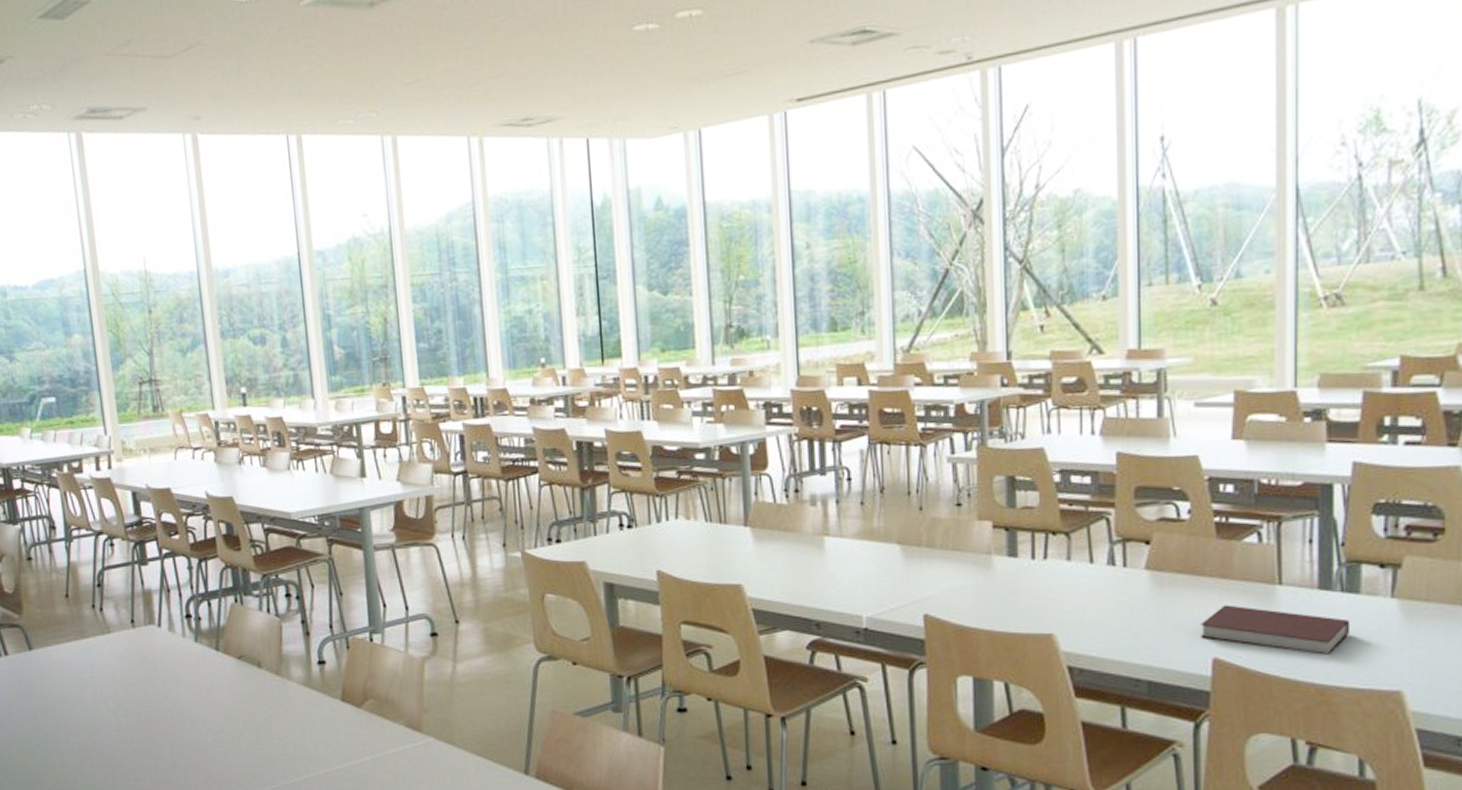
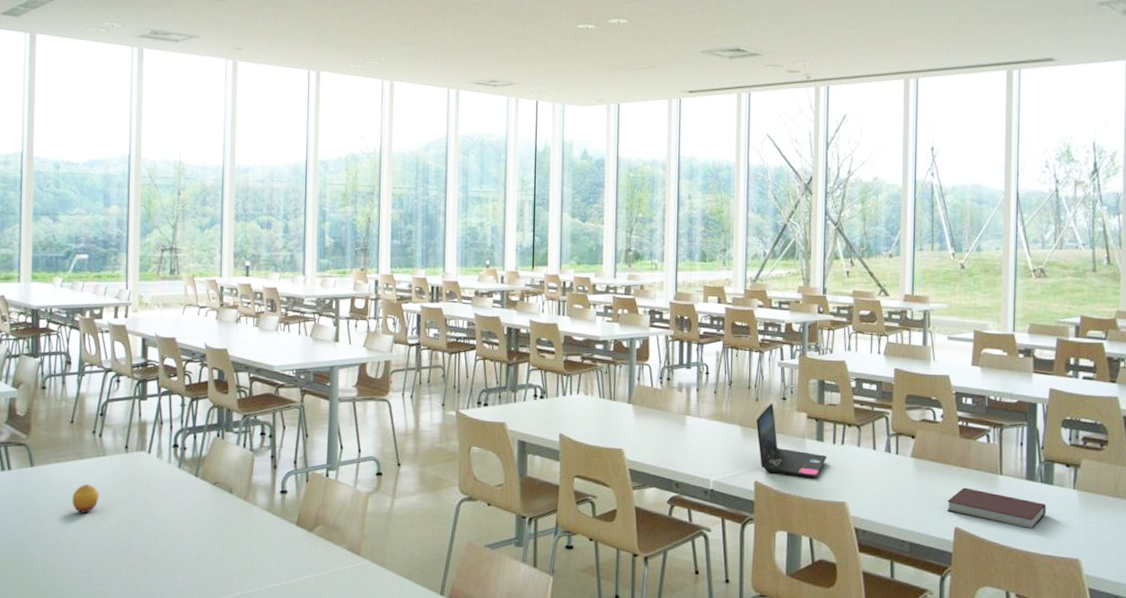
fruit: none [80,666,110,700] -> present [72,484,99,513]
laptop: none [922,511,1024,606] -> present [756,403,827,478]

